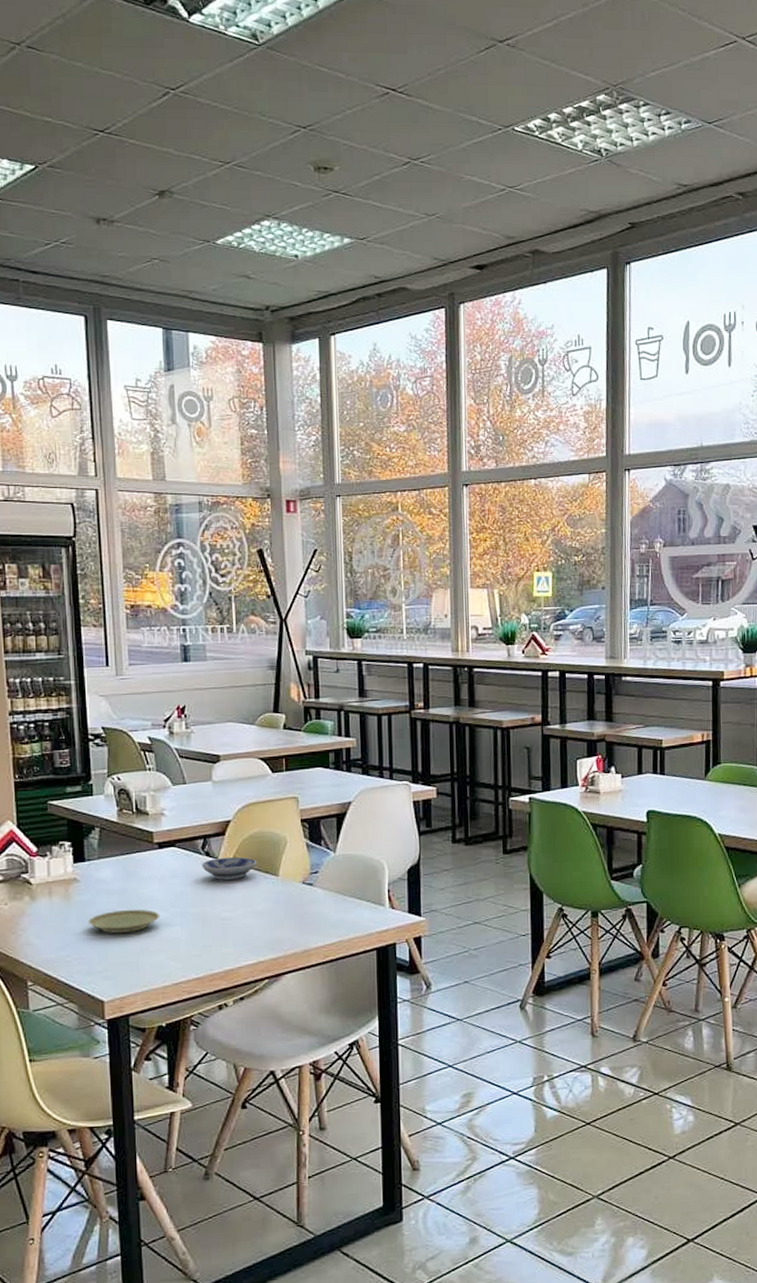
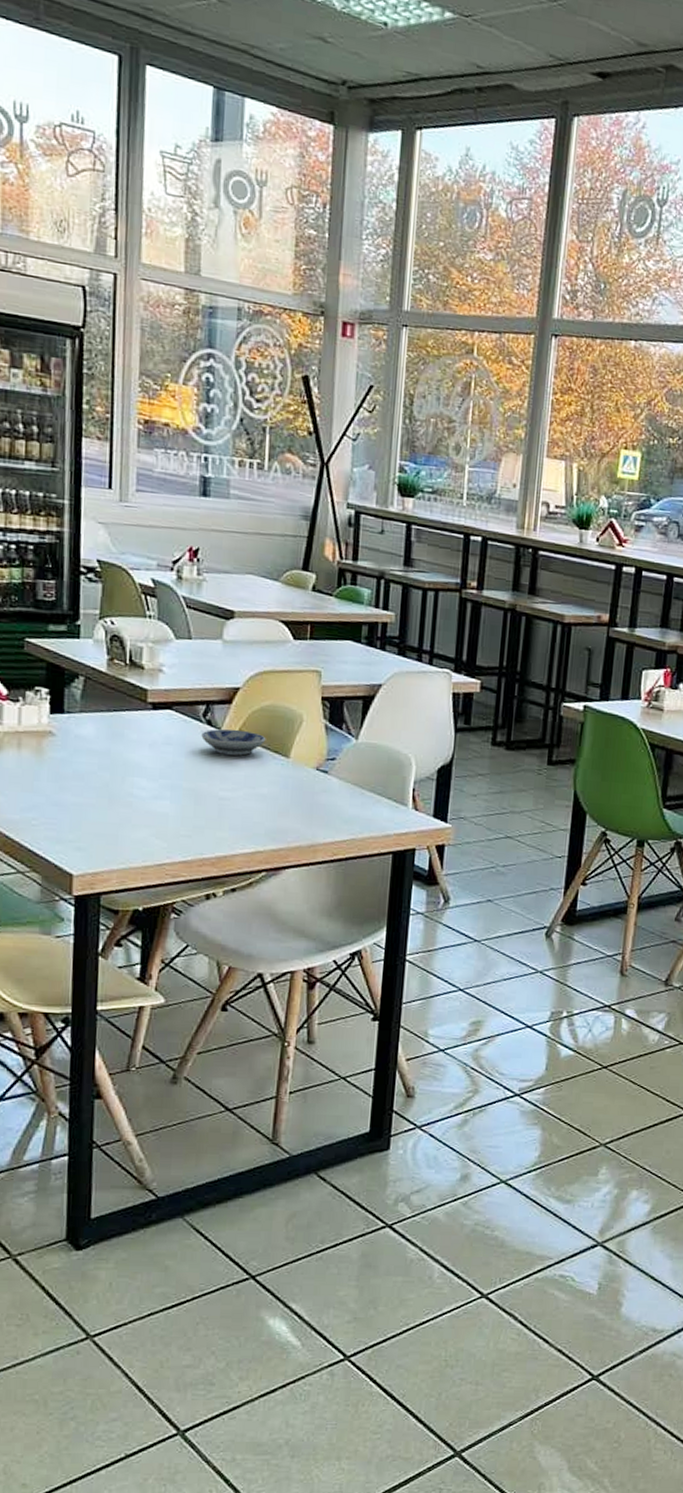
plate: present [88,909,160,933] -> none [62,774,148,801]

